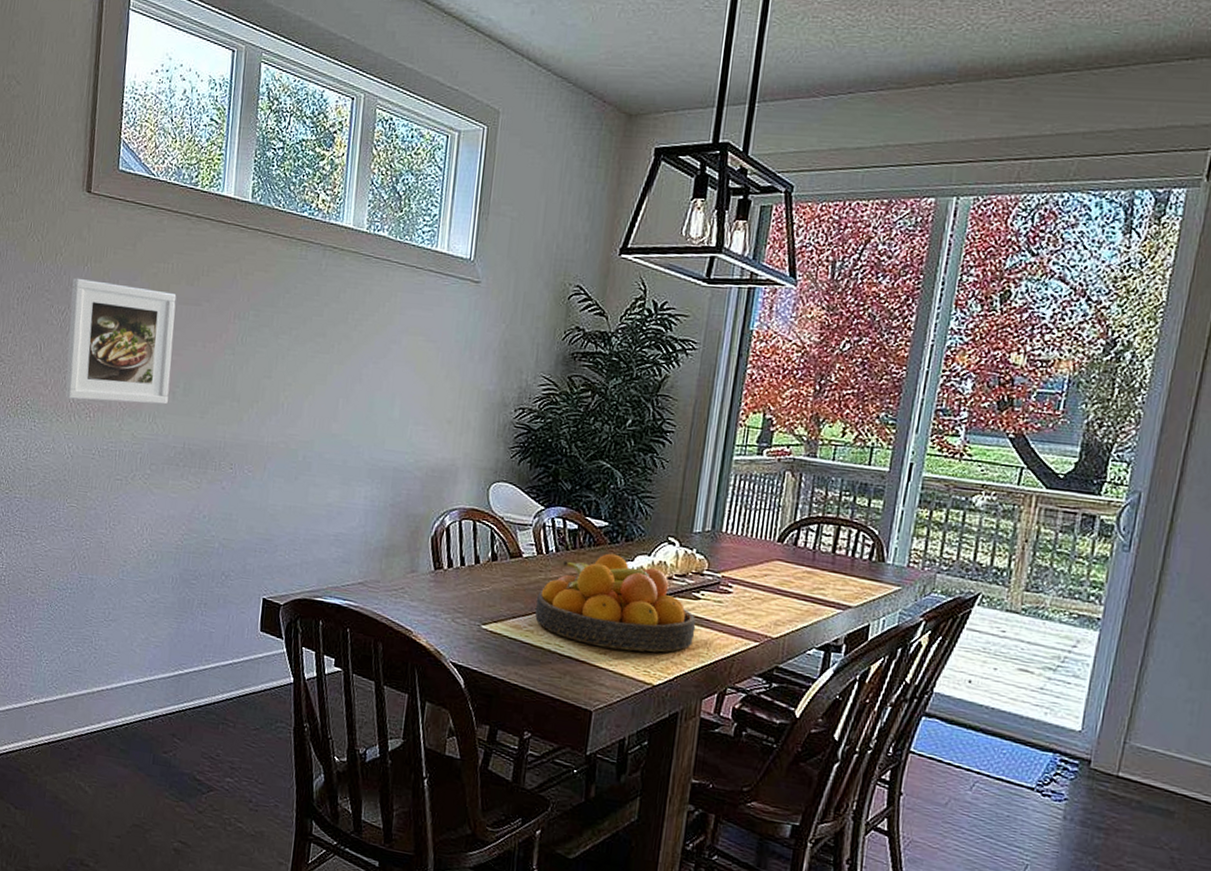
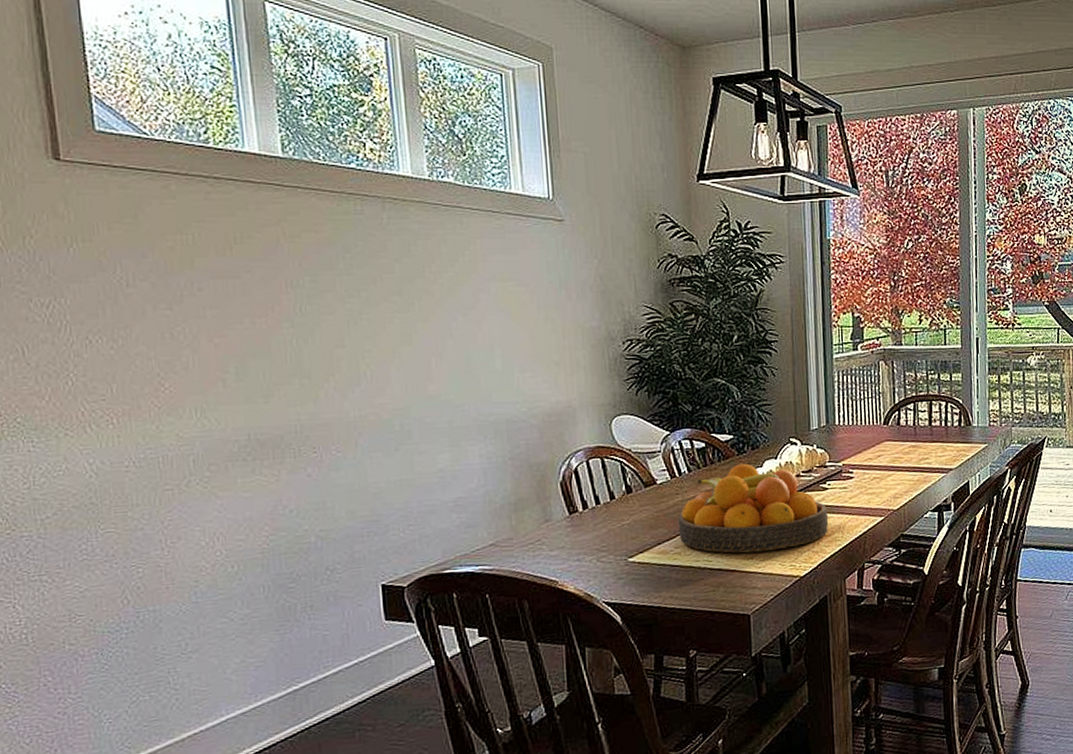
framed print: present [65,277,177,405] -> none [54,262,218,407]

